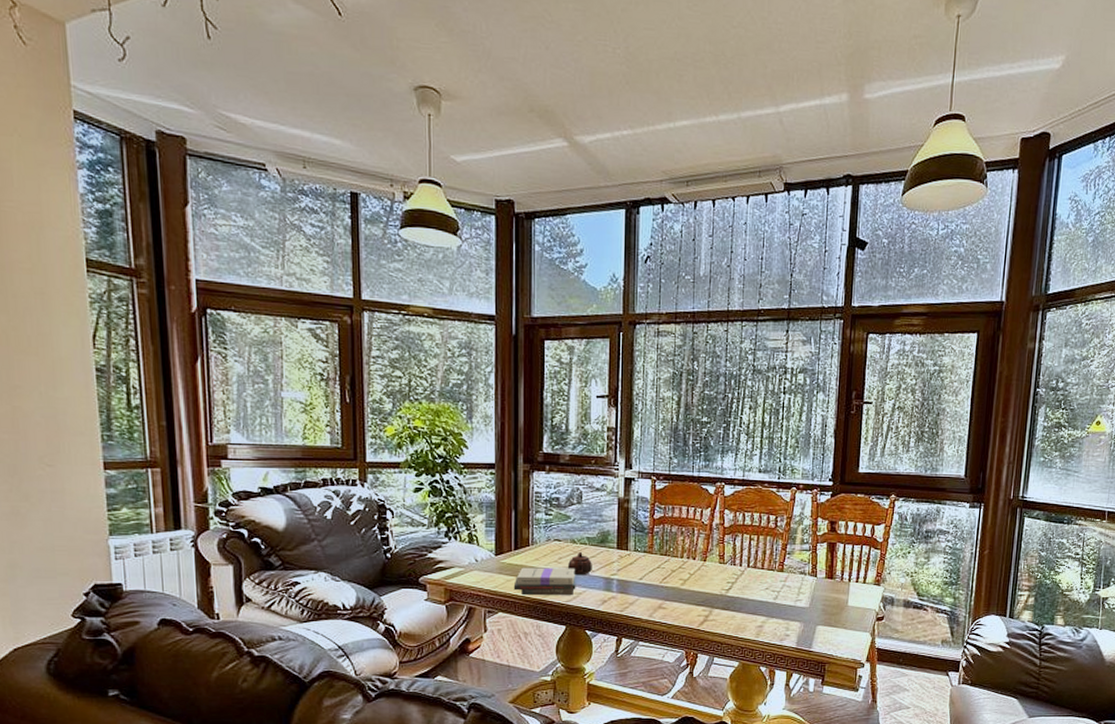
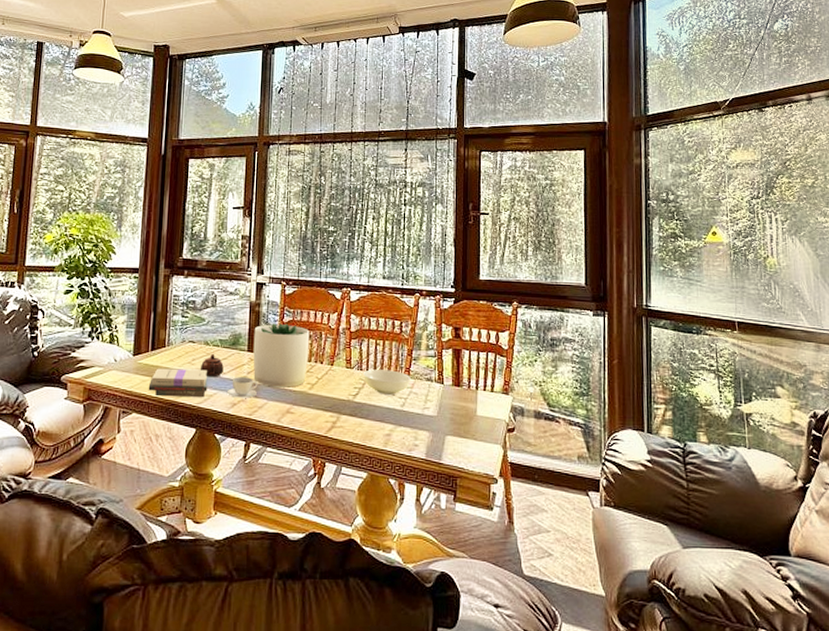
teacup: none [596,574,629,595] -> present [226,377,258,398]
planter: none [623,519,682,584] -> present [253,323,310,388]
bowl: none [737,564,785,588] -> present [364,369,411,395]

